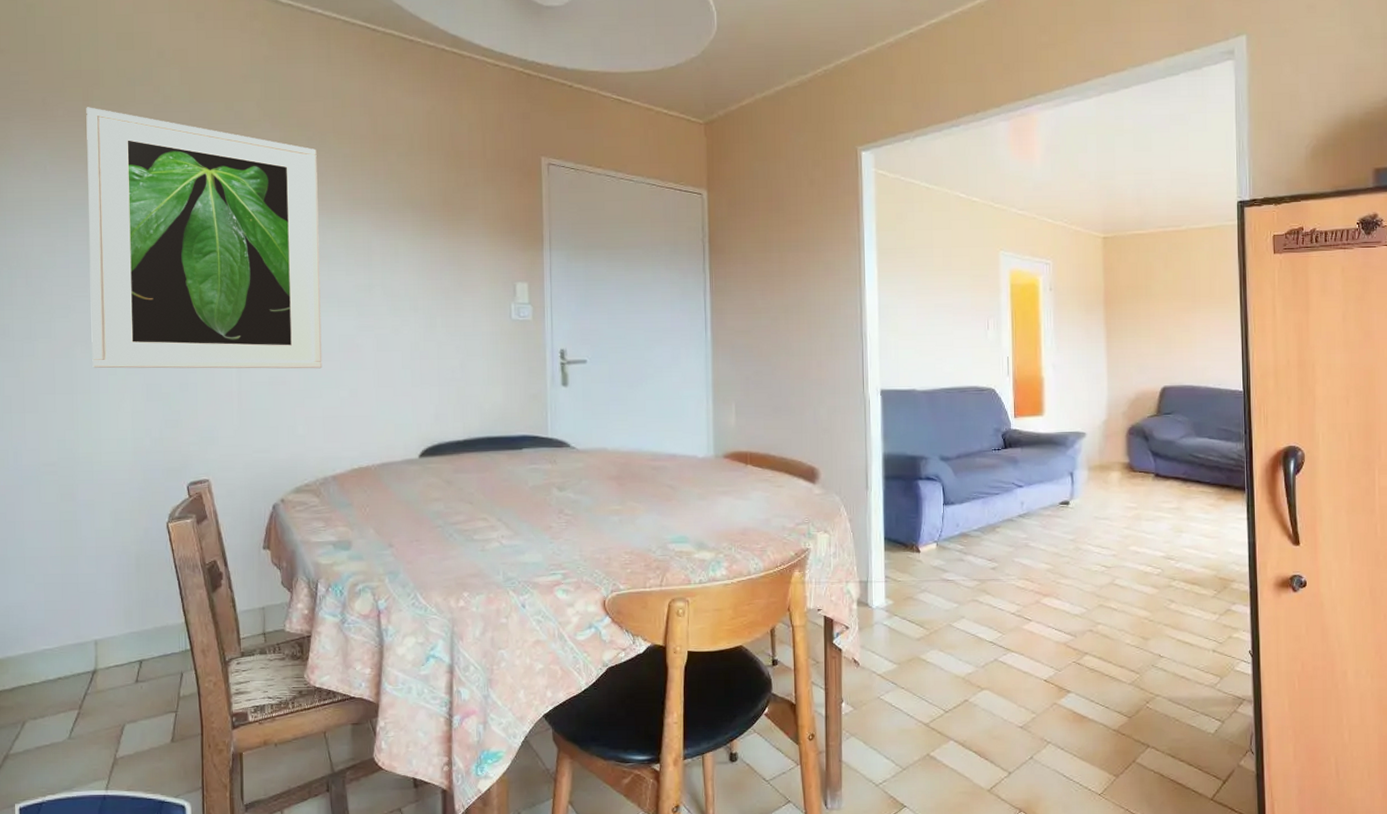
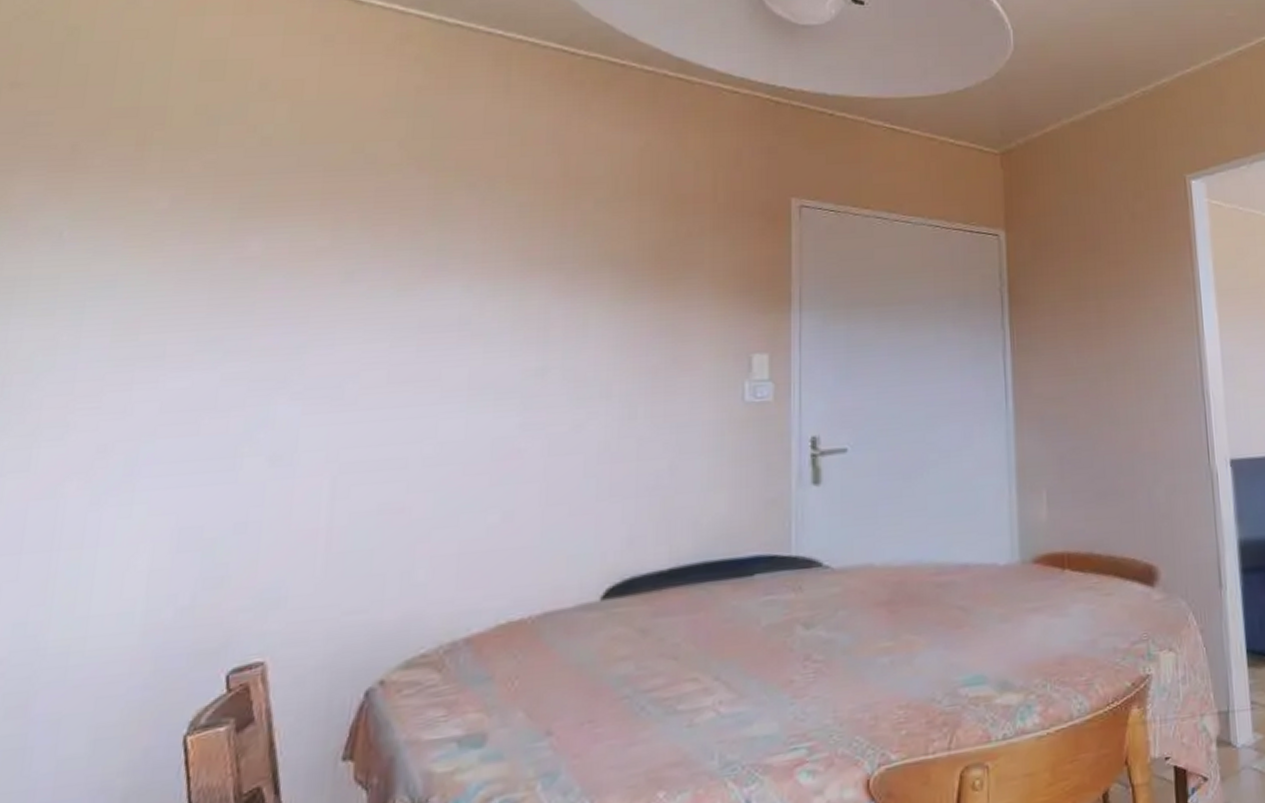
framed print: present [86,107,322,369] -> none [92,153,480,511]

